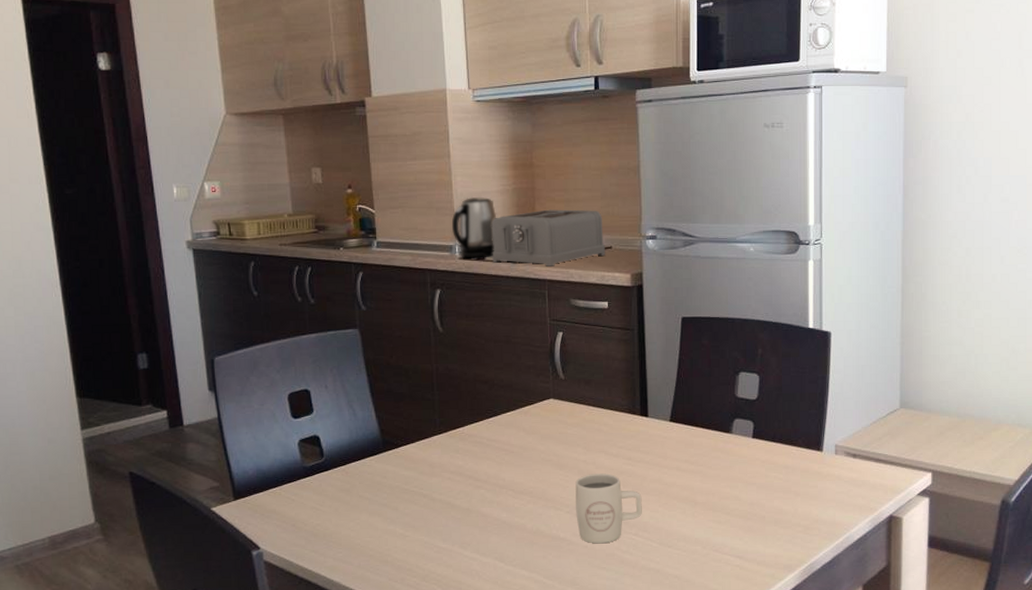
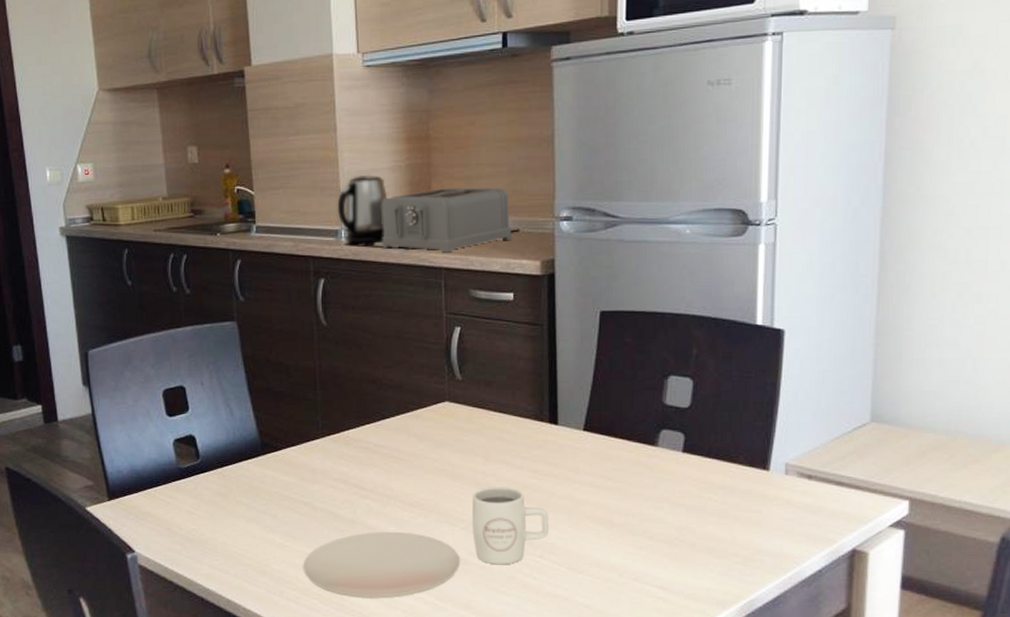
plate: none [422,517,566,581] -> present [303,531,461,599]

